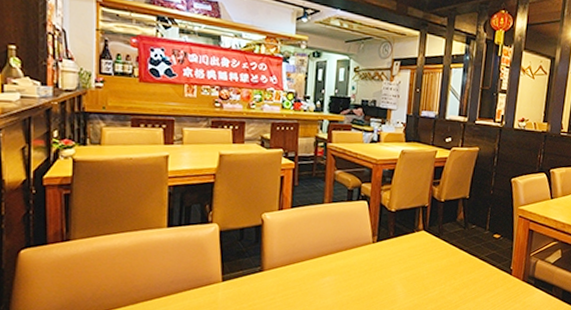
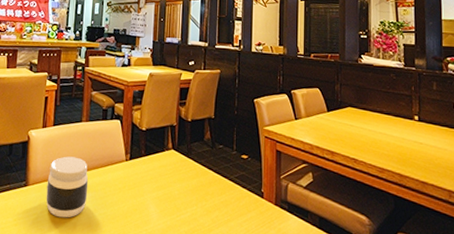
jar: none [284,240,332,302] -> present [46,156,88,218]

